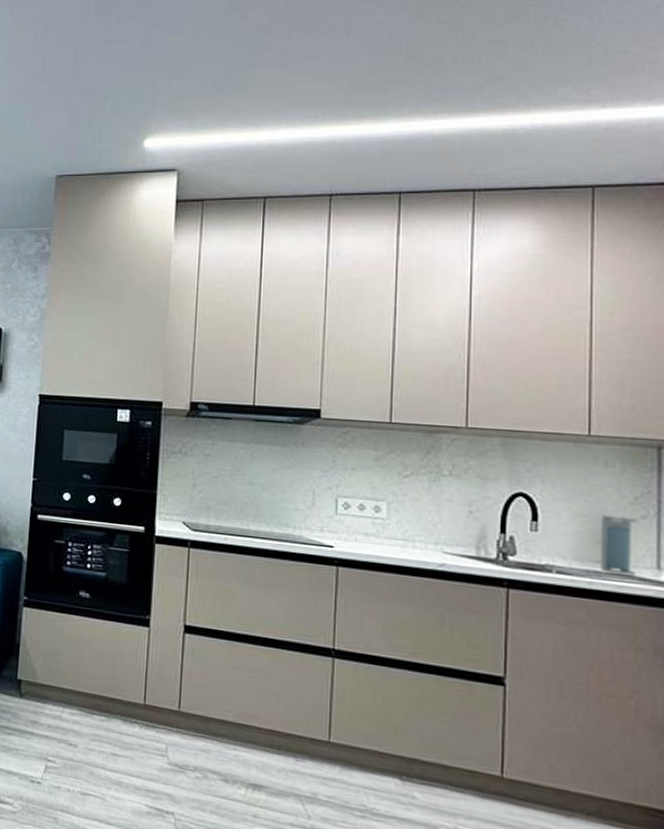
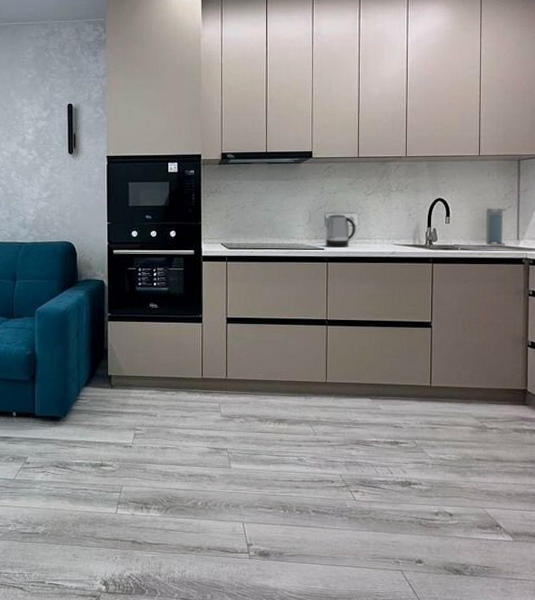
kettle: none [335,499,384,549] -> present [325,214,356,247]

